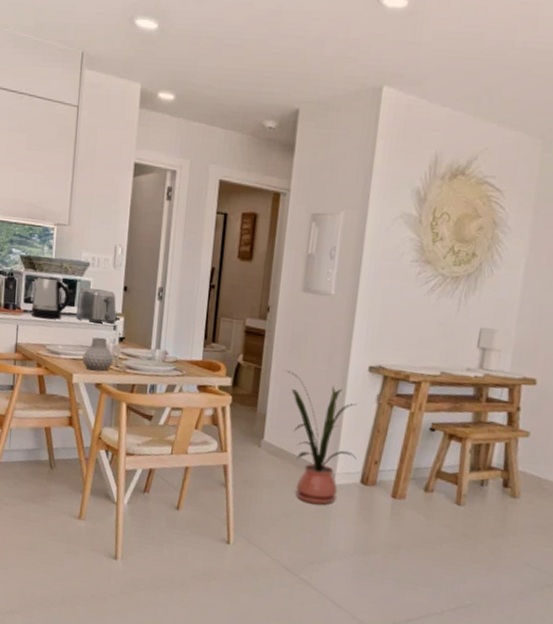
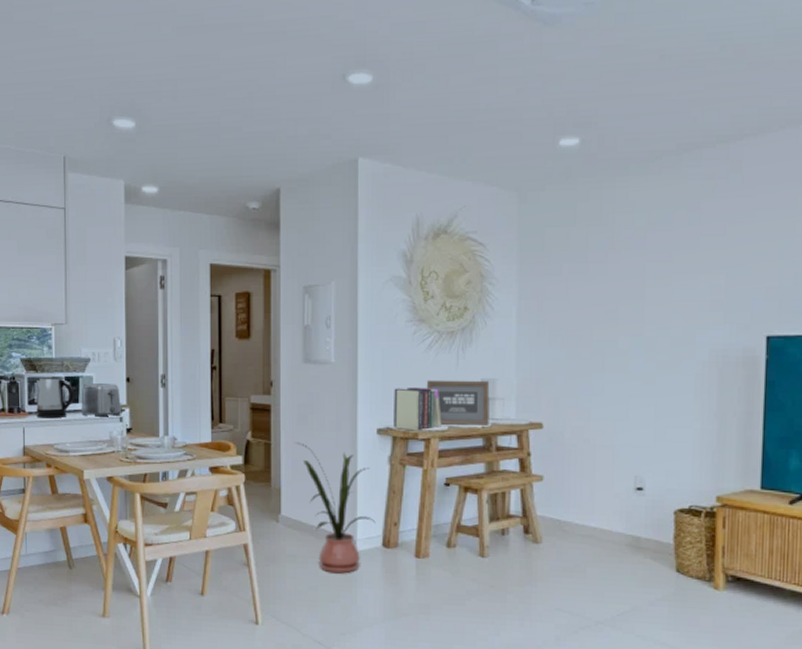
vase: present [82,337,114,371] -> none [92,430,123,465]
books: none [386,327,436,373] -> present [394,387,442,431]
picture frame: none [425,323,489,376] -> present [427,380,490,426]

